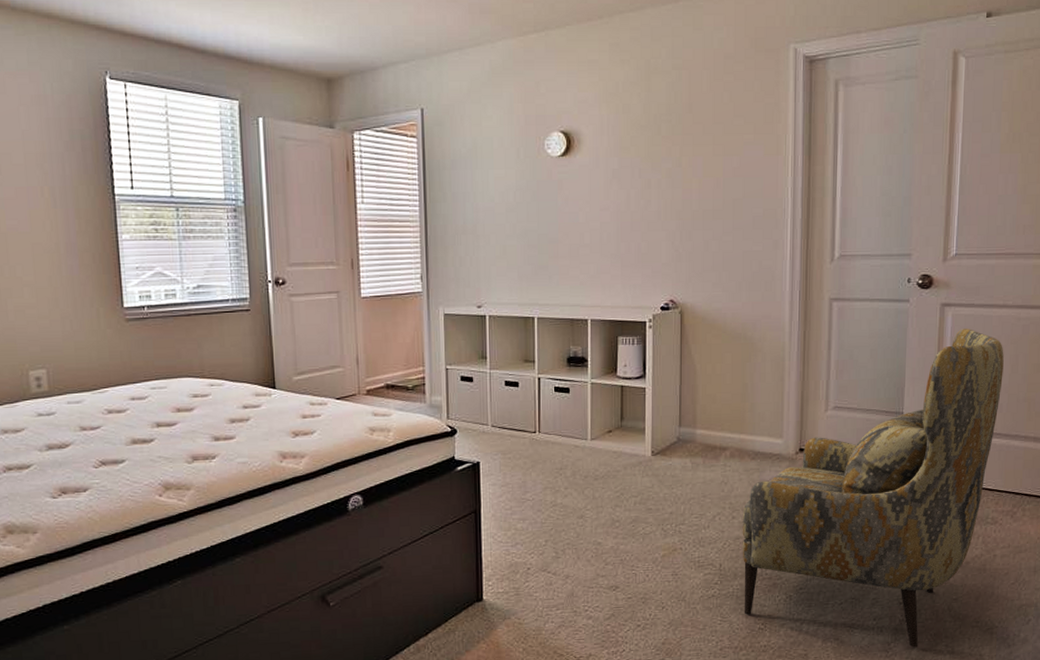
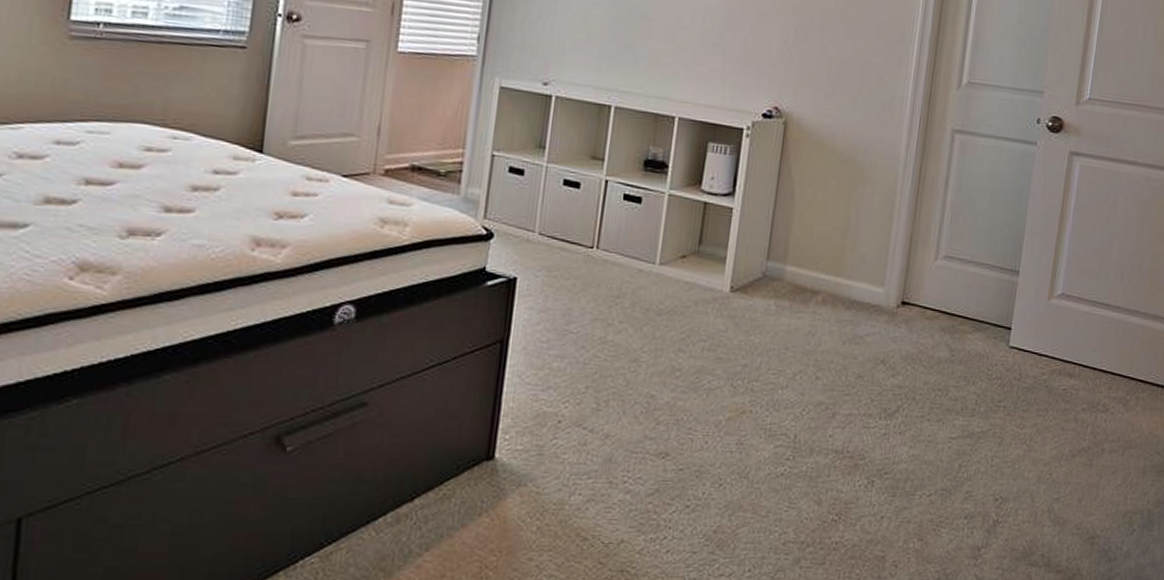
armchair: present [742,329,1004,648] -> none [816,183,1130,556]

